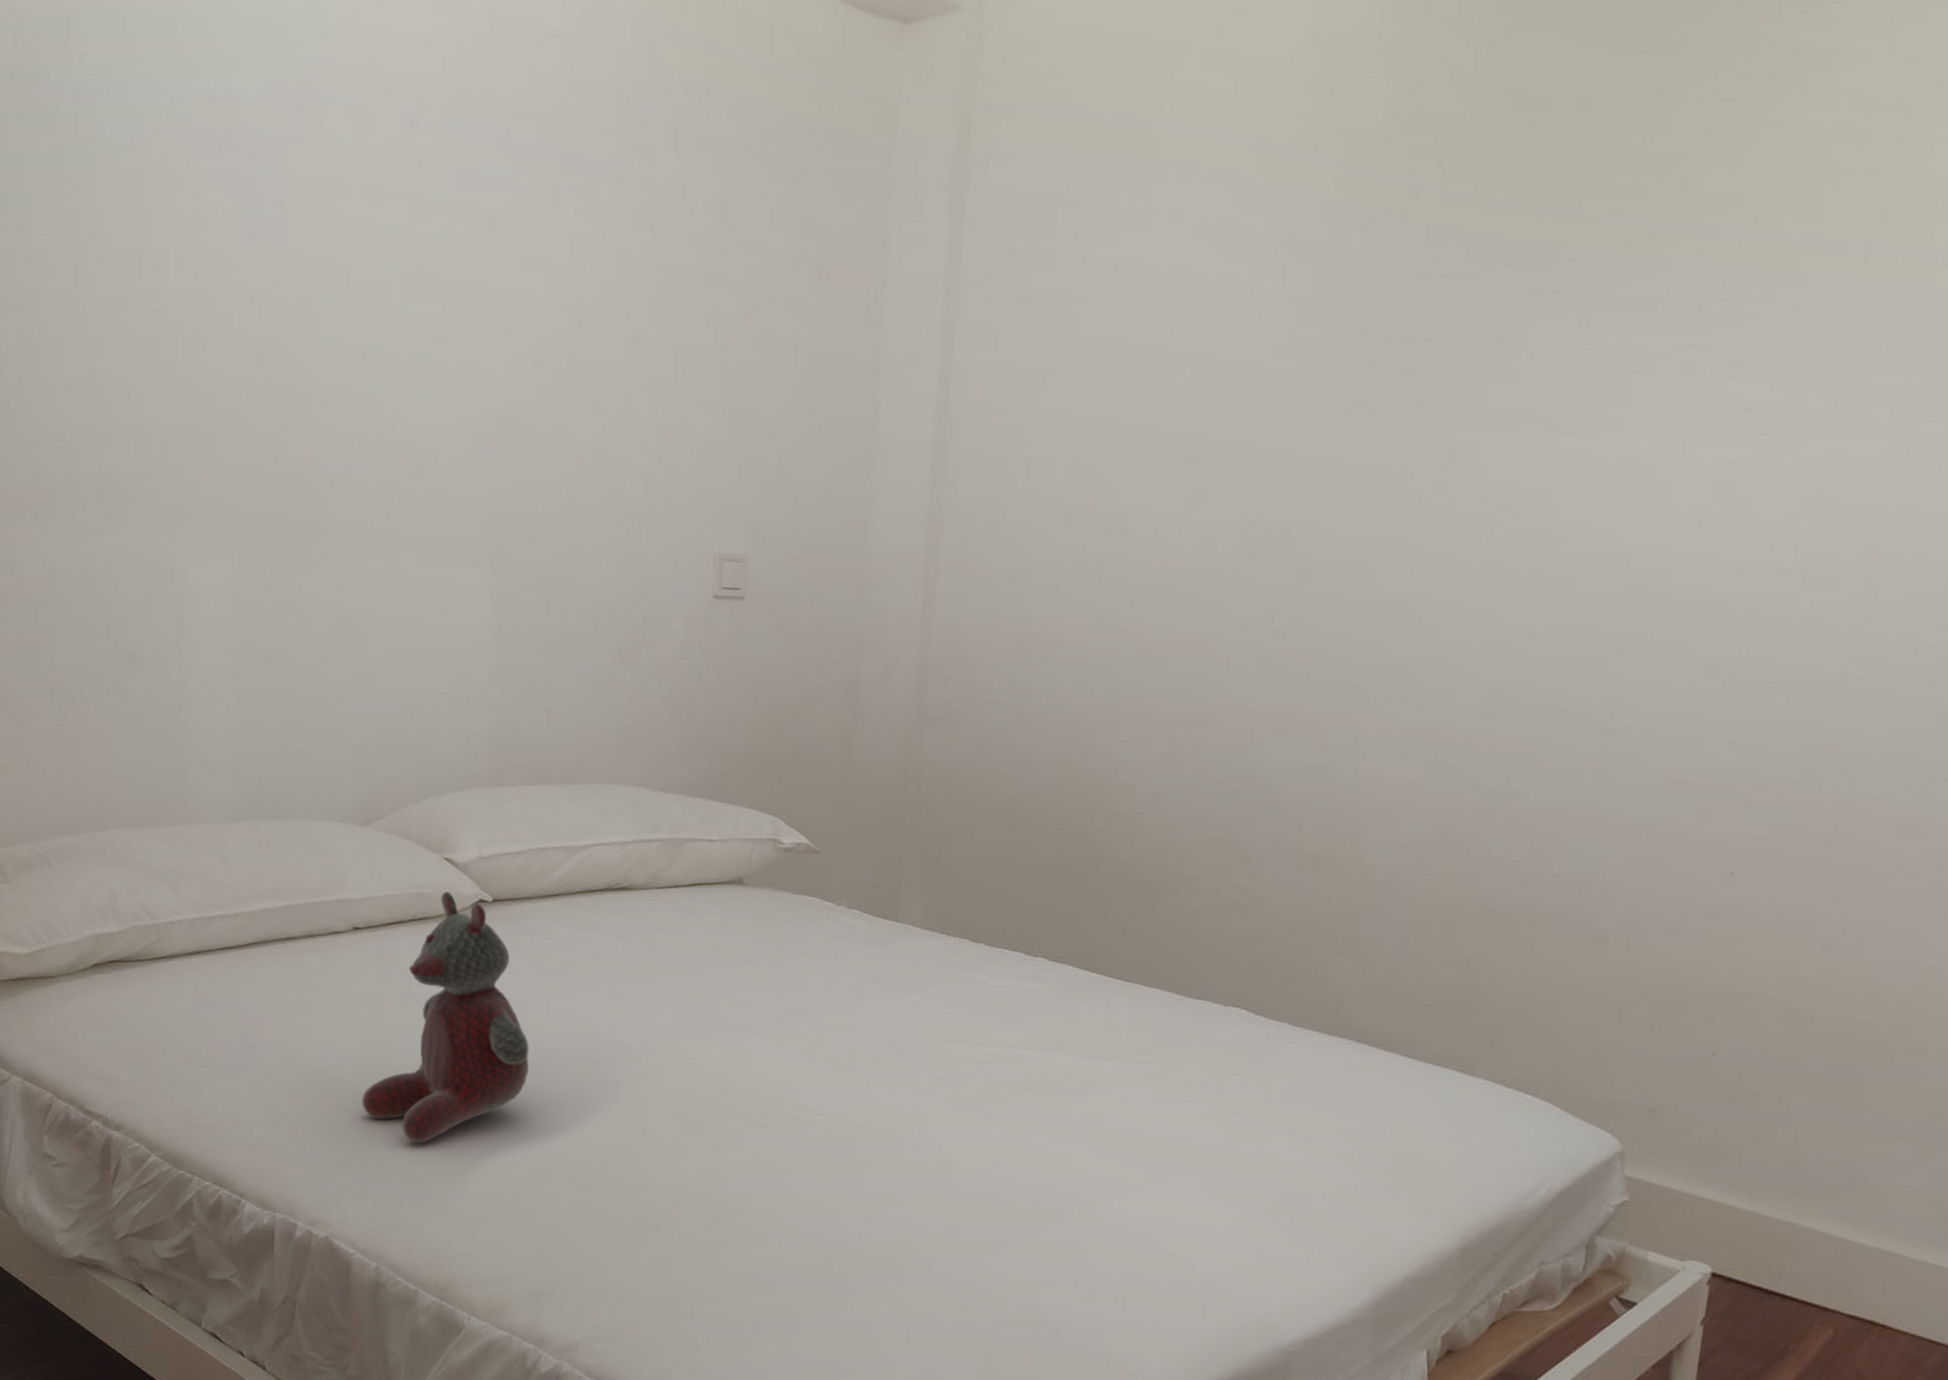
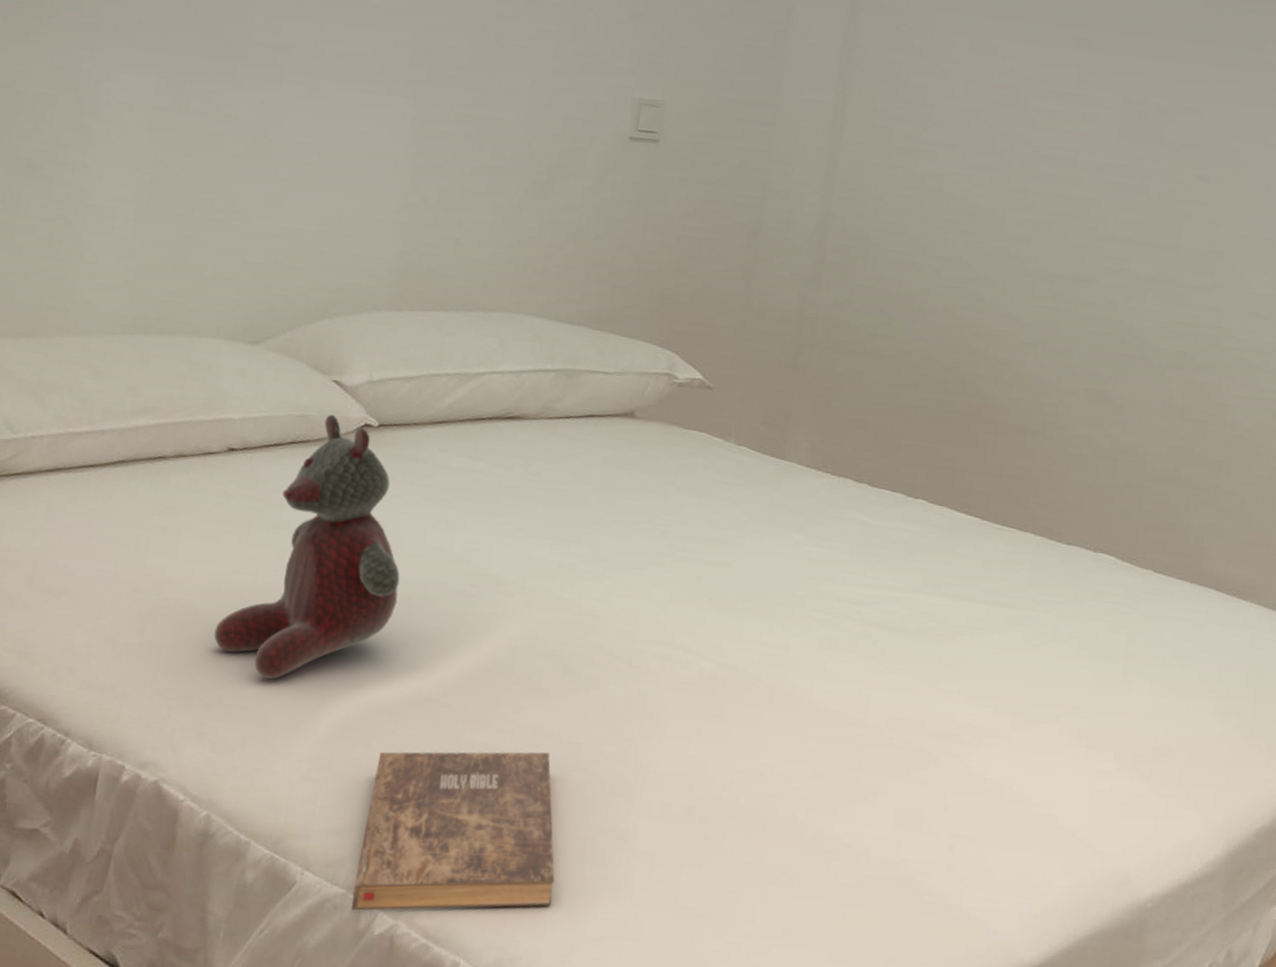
bible: none [517,1207,704,1352] -> present [350,751,555,911]

